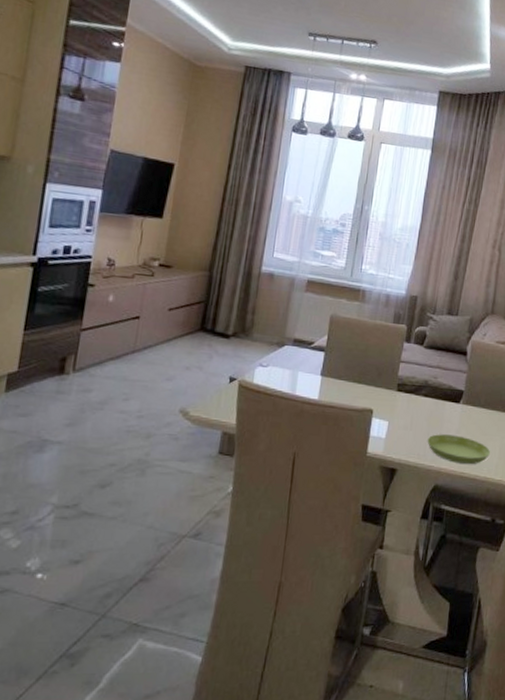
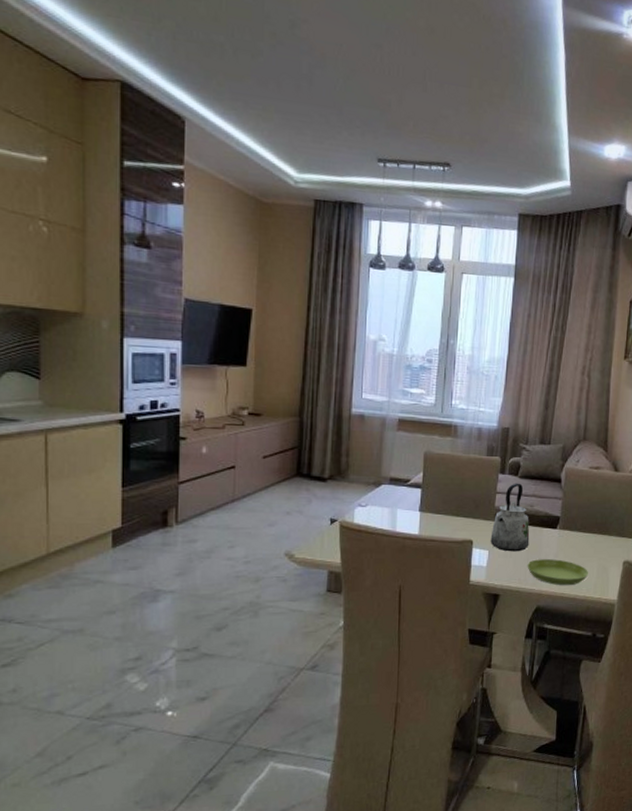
kettle: none [391,352,432,425] -> present [490,483,530,552]

